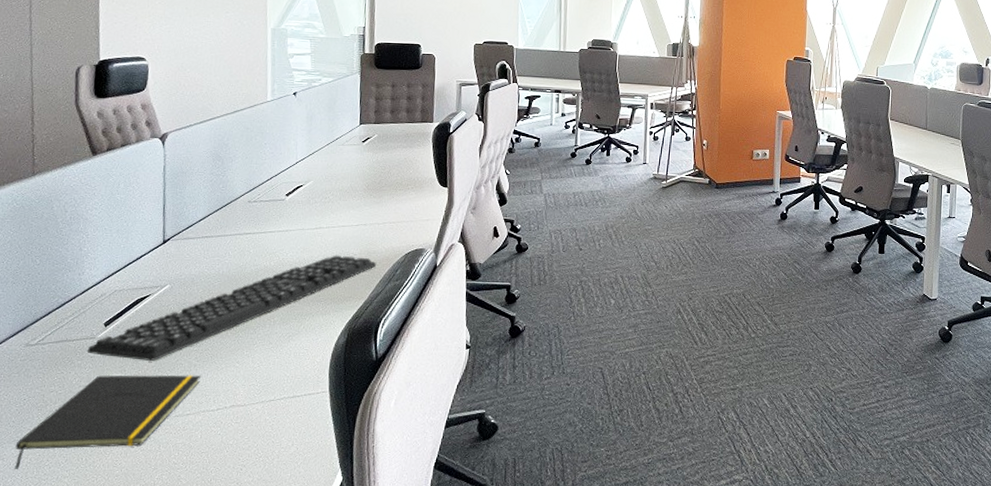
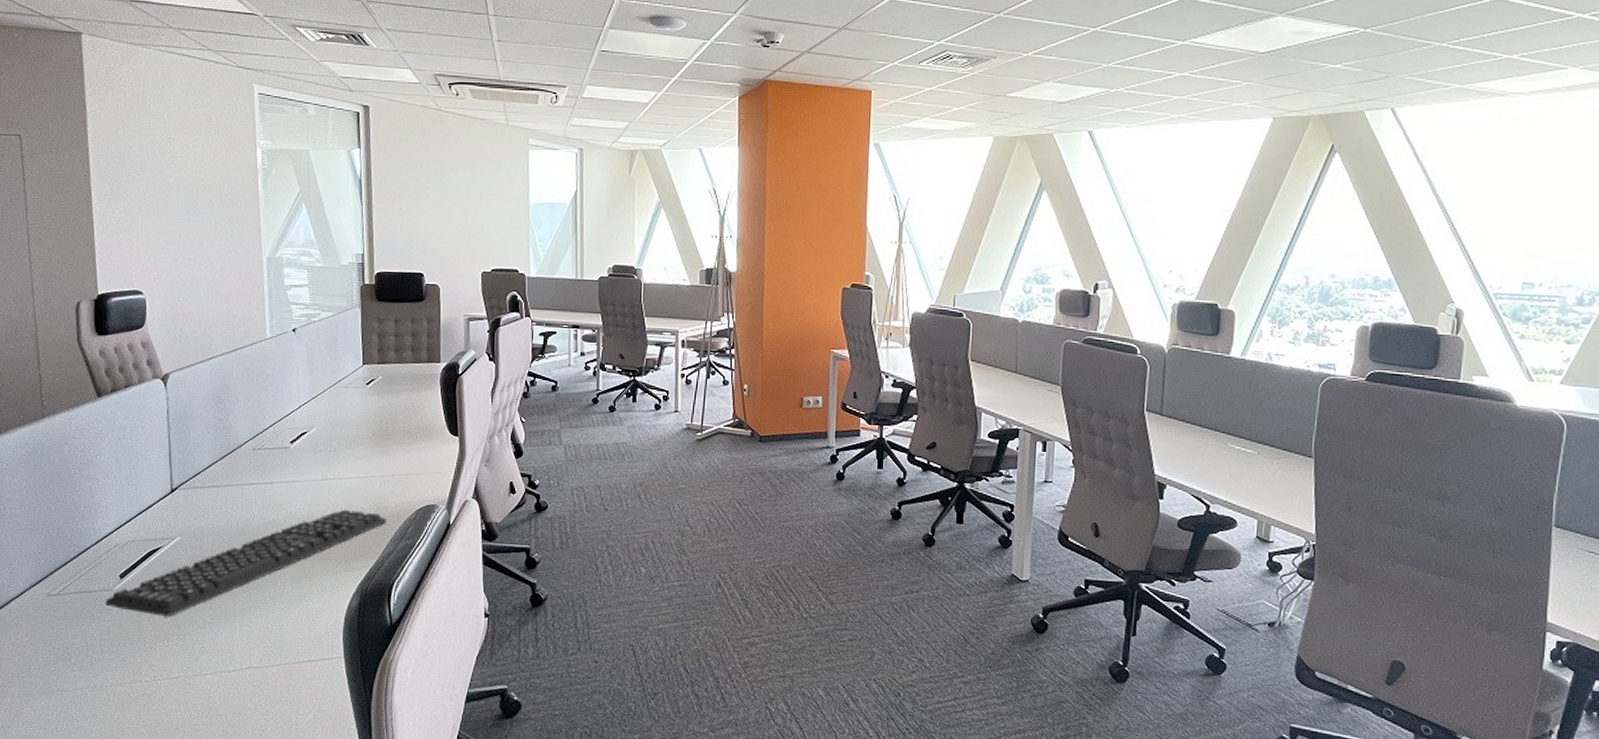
notepad: present [14,374,202,469] -> none [45,629,217,721]

